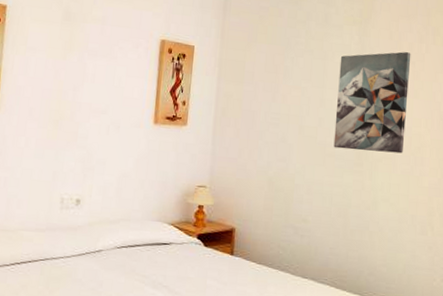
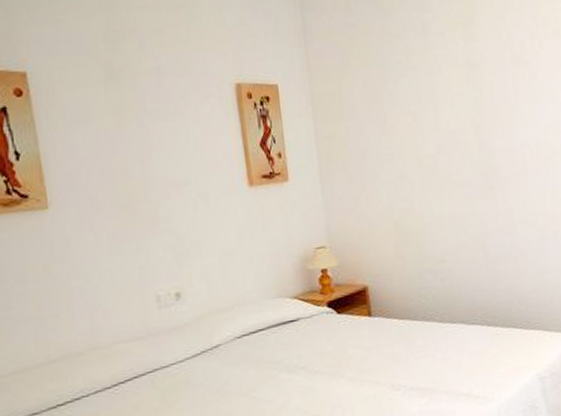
wall art: present [333,51,411,154] -> none [448,52,533,175]

